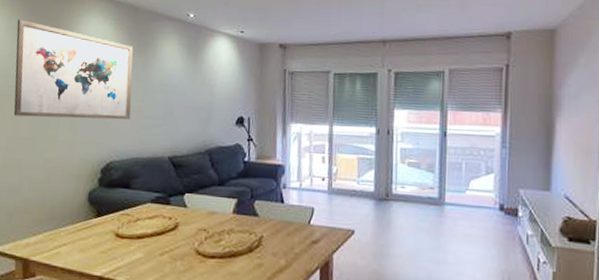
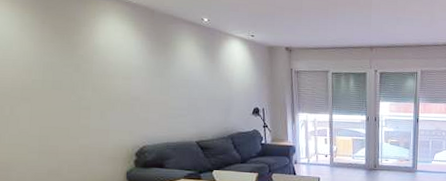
wall art: present [13,20,134,120] -> none [31,17,158,111]

